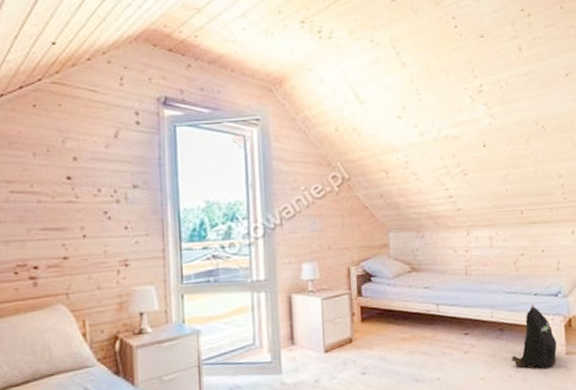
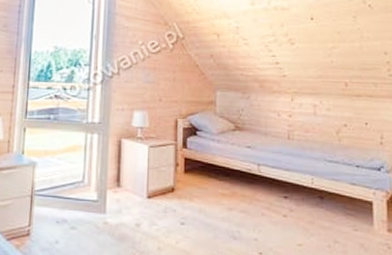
backpack: present [511,305,557,370] -> none [330,176,379,244]

